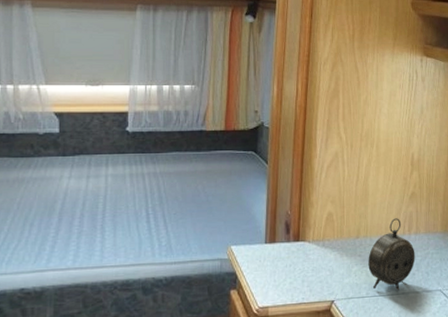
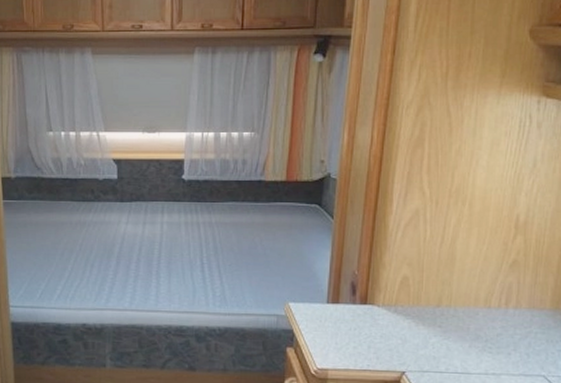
alarm clock: present [368,218,415,290] -> none [450,288,513,370]

